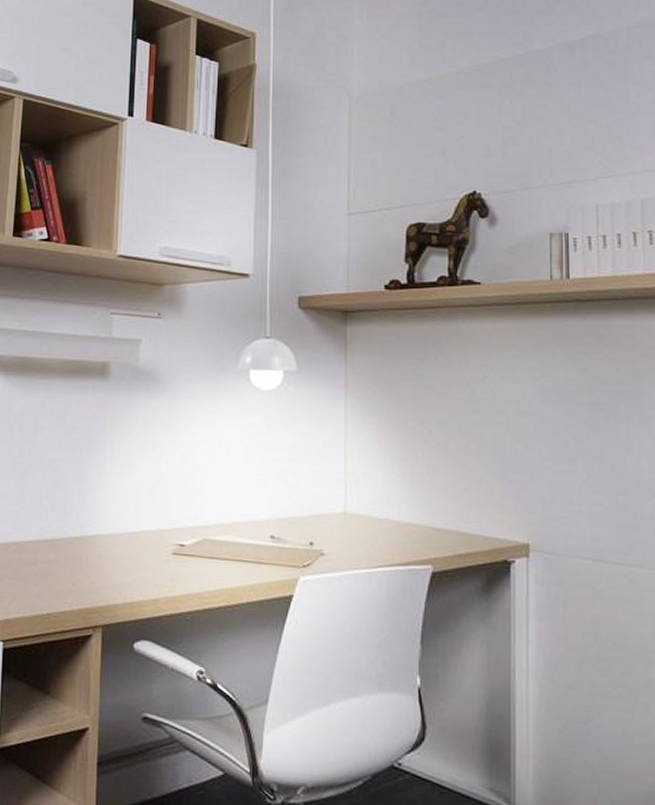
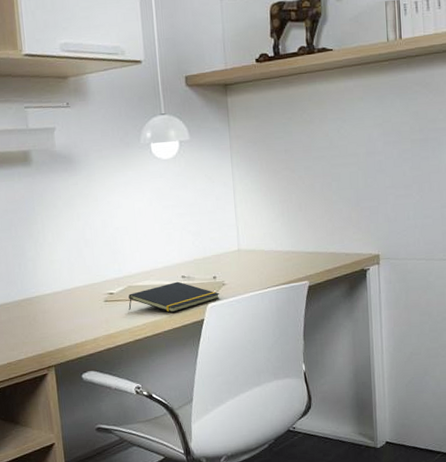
notepad: none [201,542,316,581] -> present [128,281,220,313]

